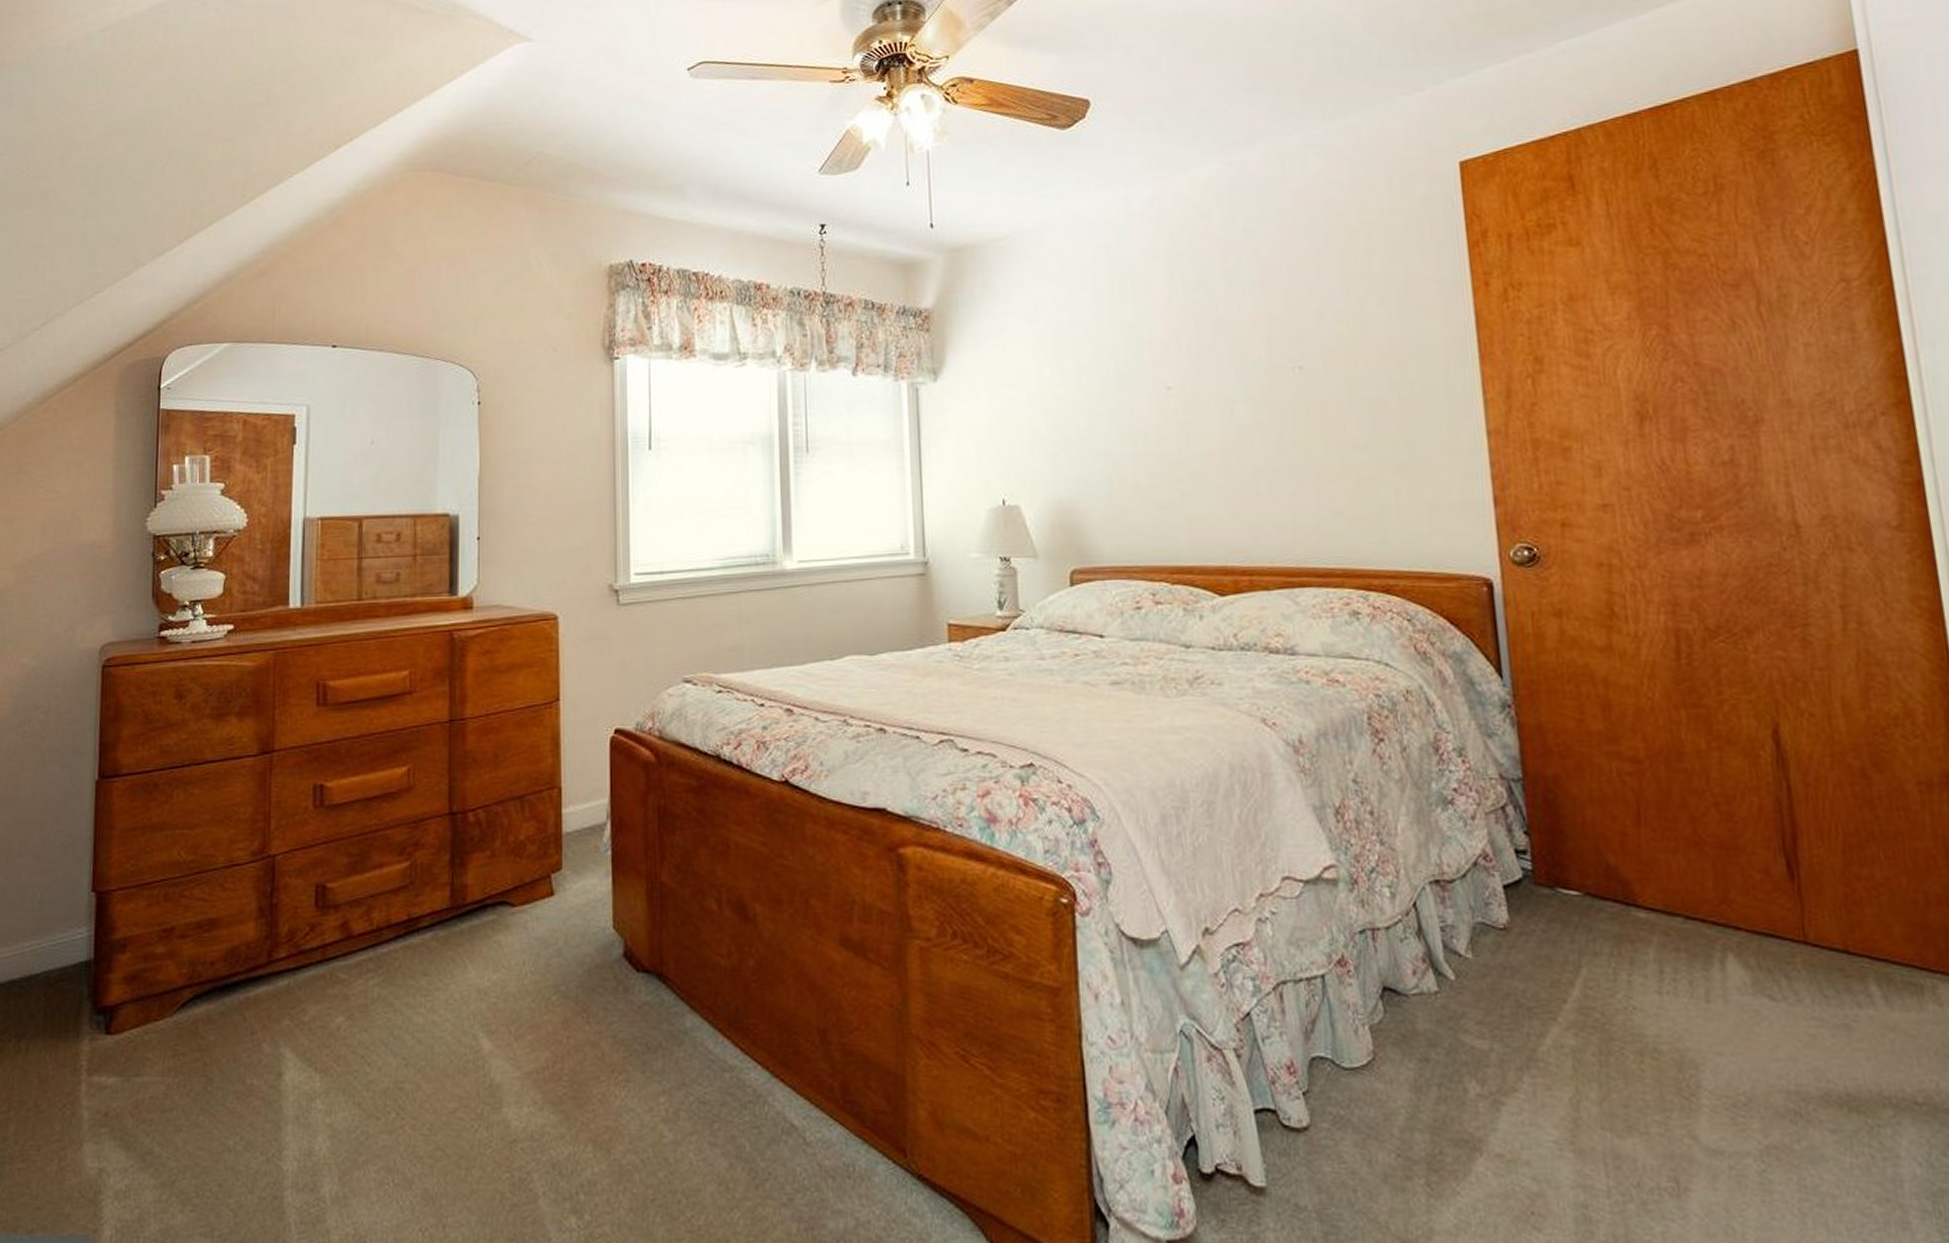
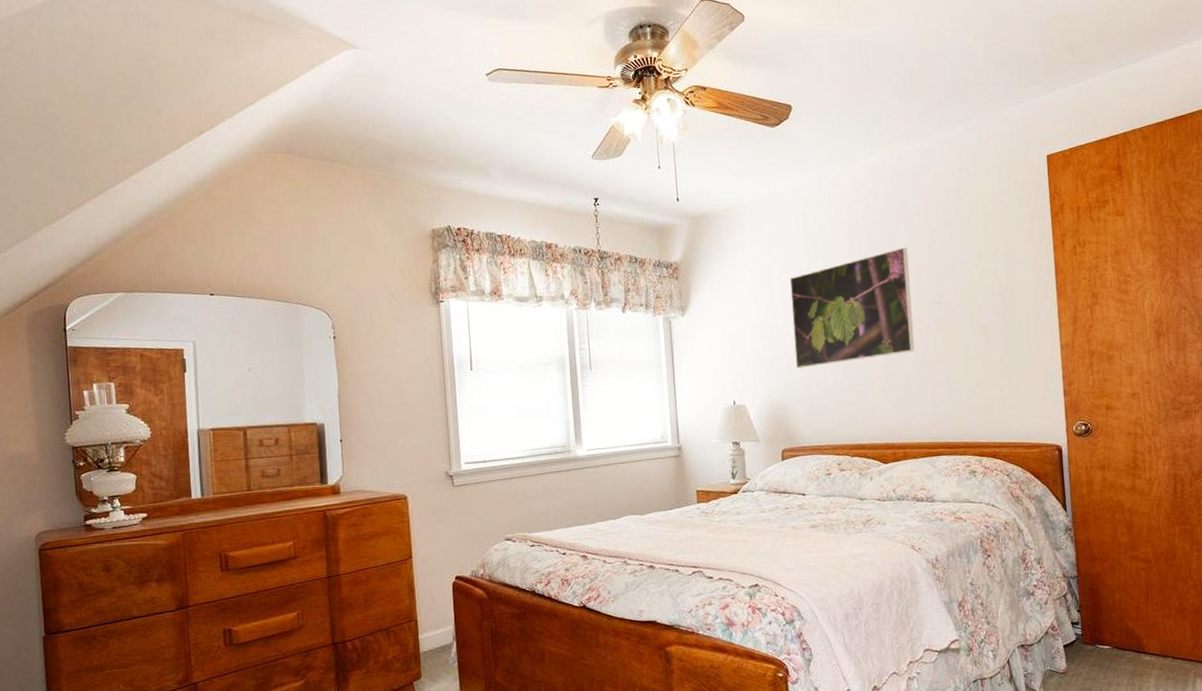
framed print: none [1084,290,1266,457] -> present [789,247,915,369]

